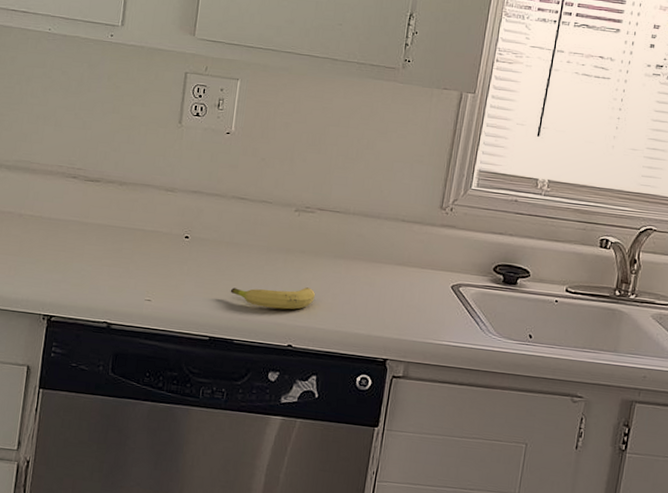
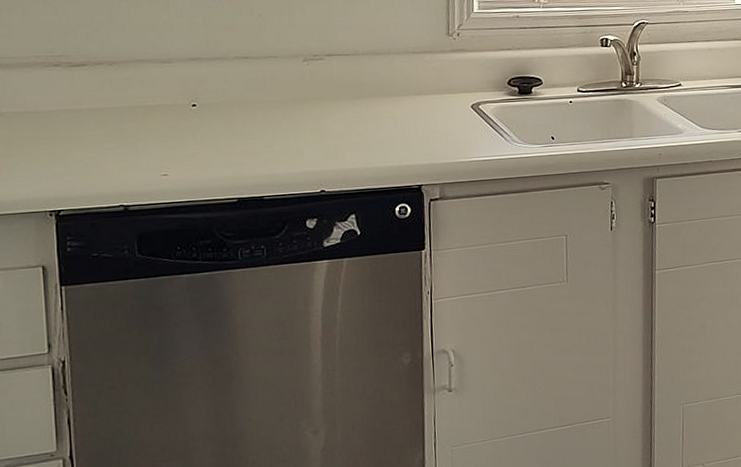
fruit: present [230,287,316,310] -> none [250,132,340,160]

